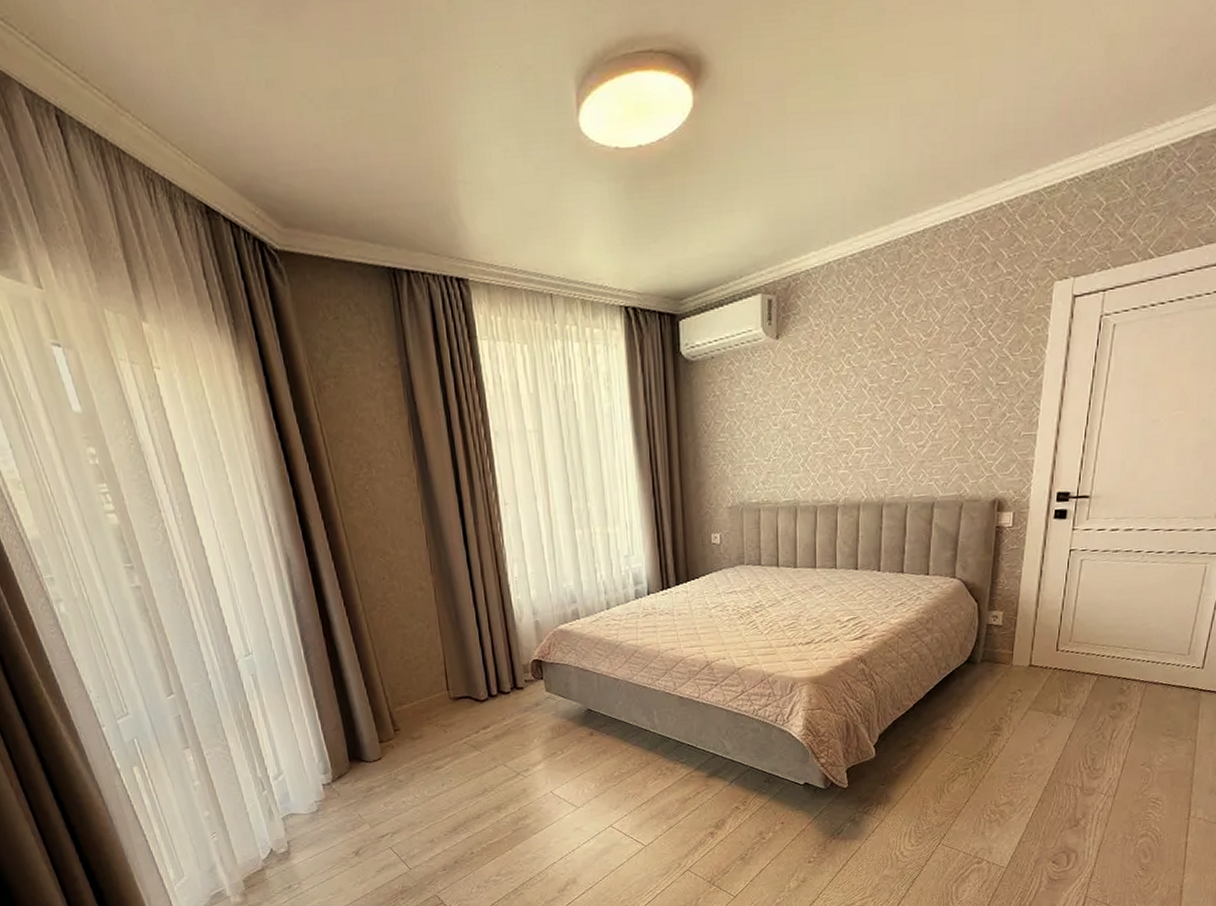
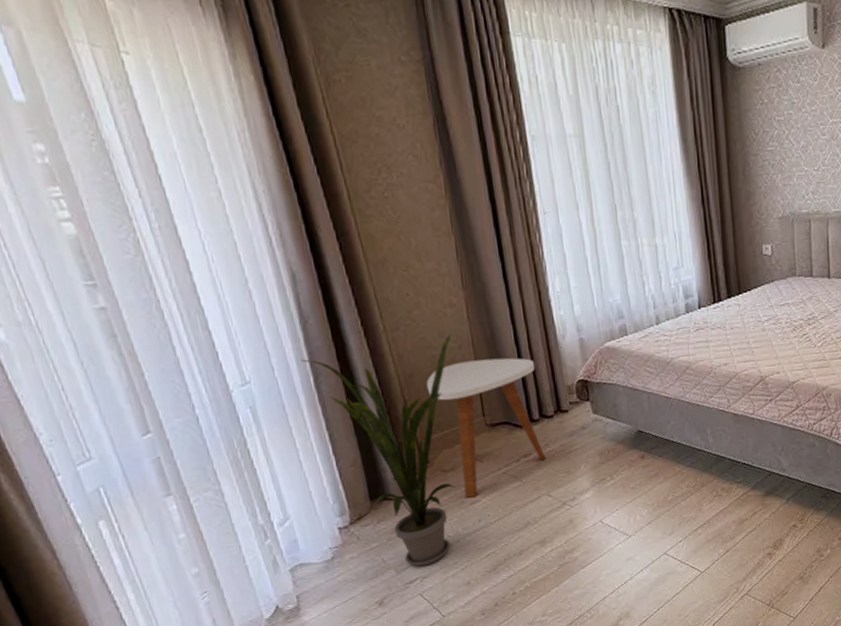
house plant: none [293,615,422,823] -> present [301,335,455,567]
side table: none [398,637,503,765] -> present [426,358,547,499]

